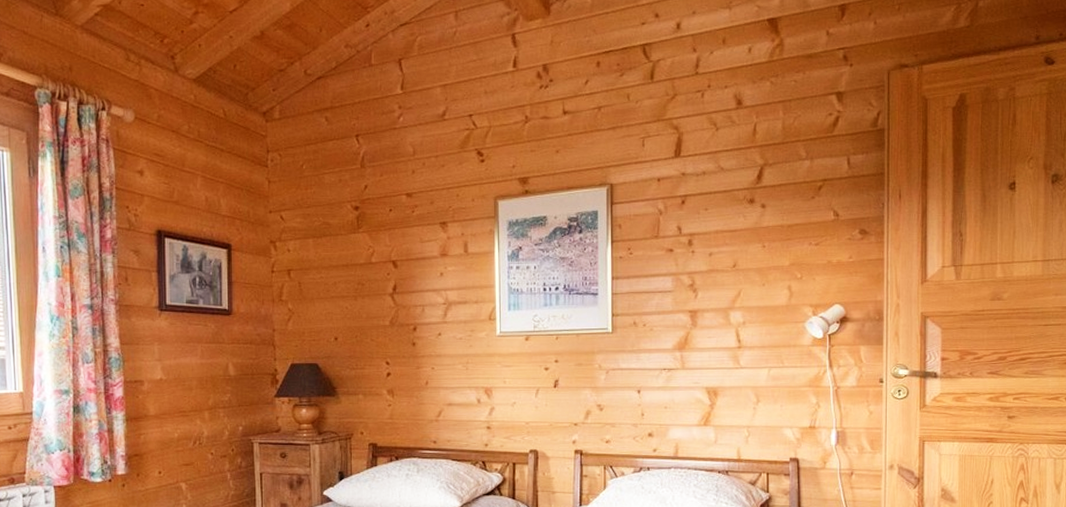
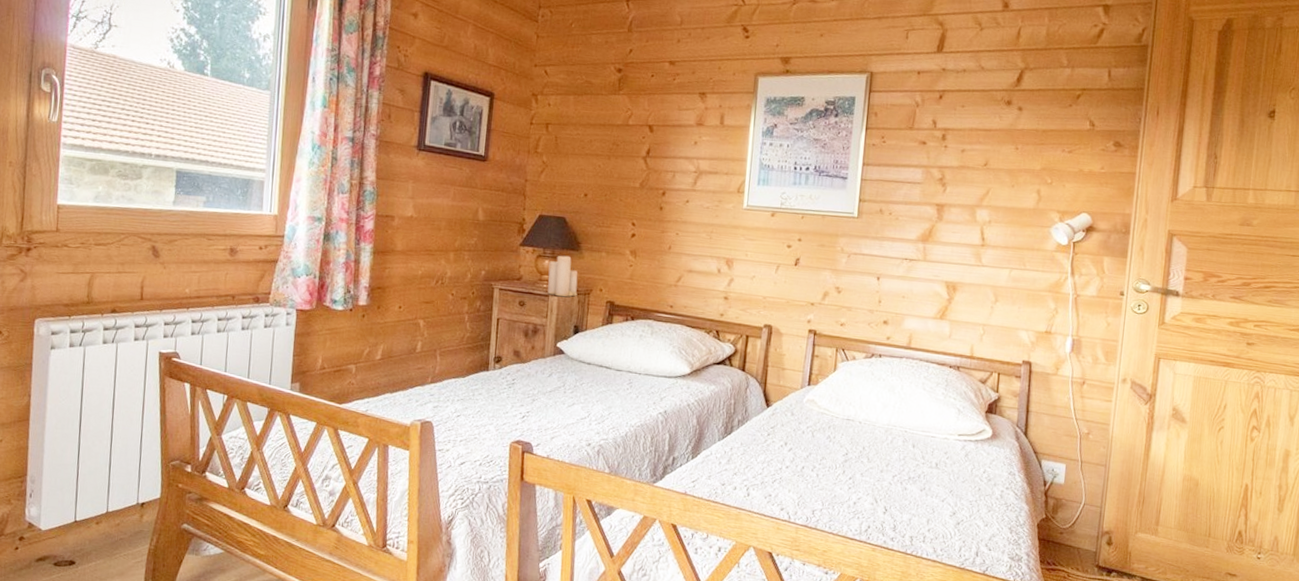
candle: none [306,401,339,444] -> present [547,254,578,297]

